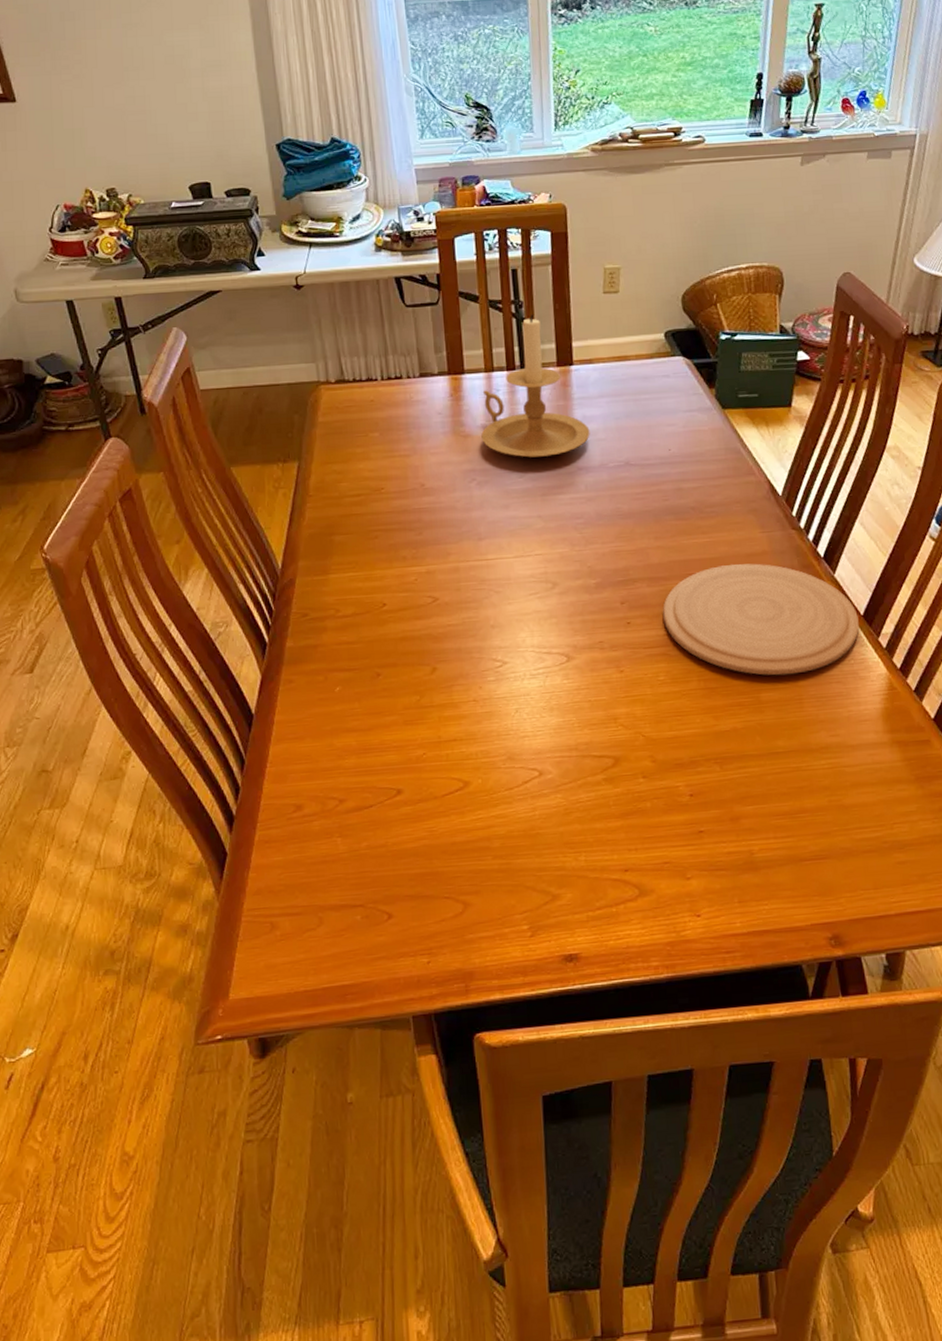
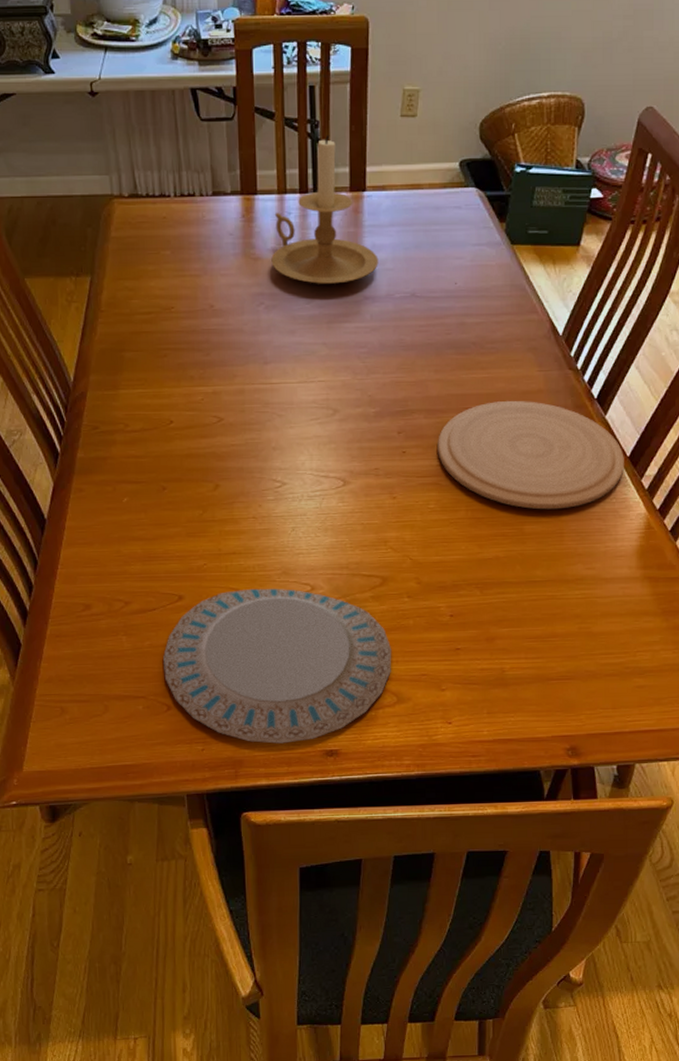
plate: none [382,775,631,951] -> present [163,588,392,744]

